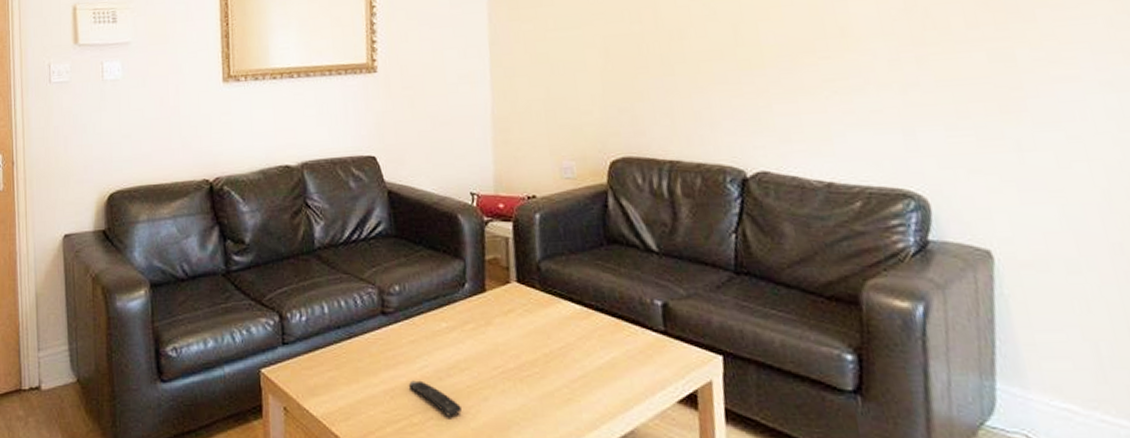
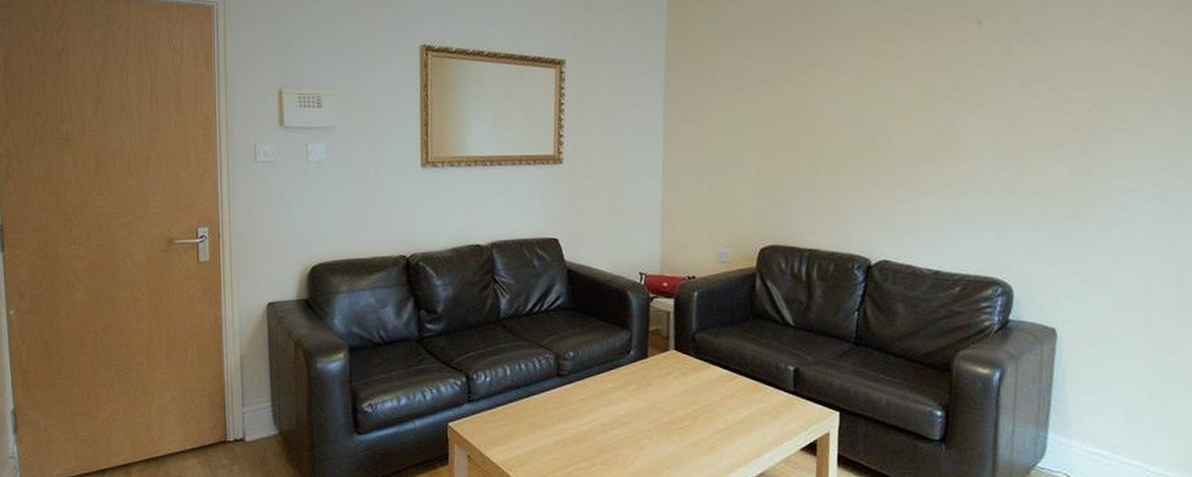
remote control: present [409,380,461,416] -> none [578,432,622,462]

